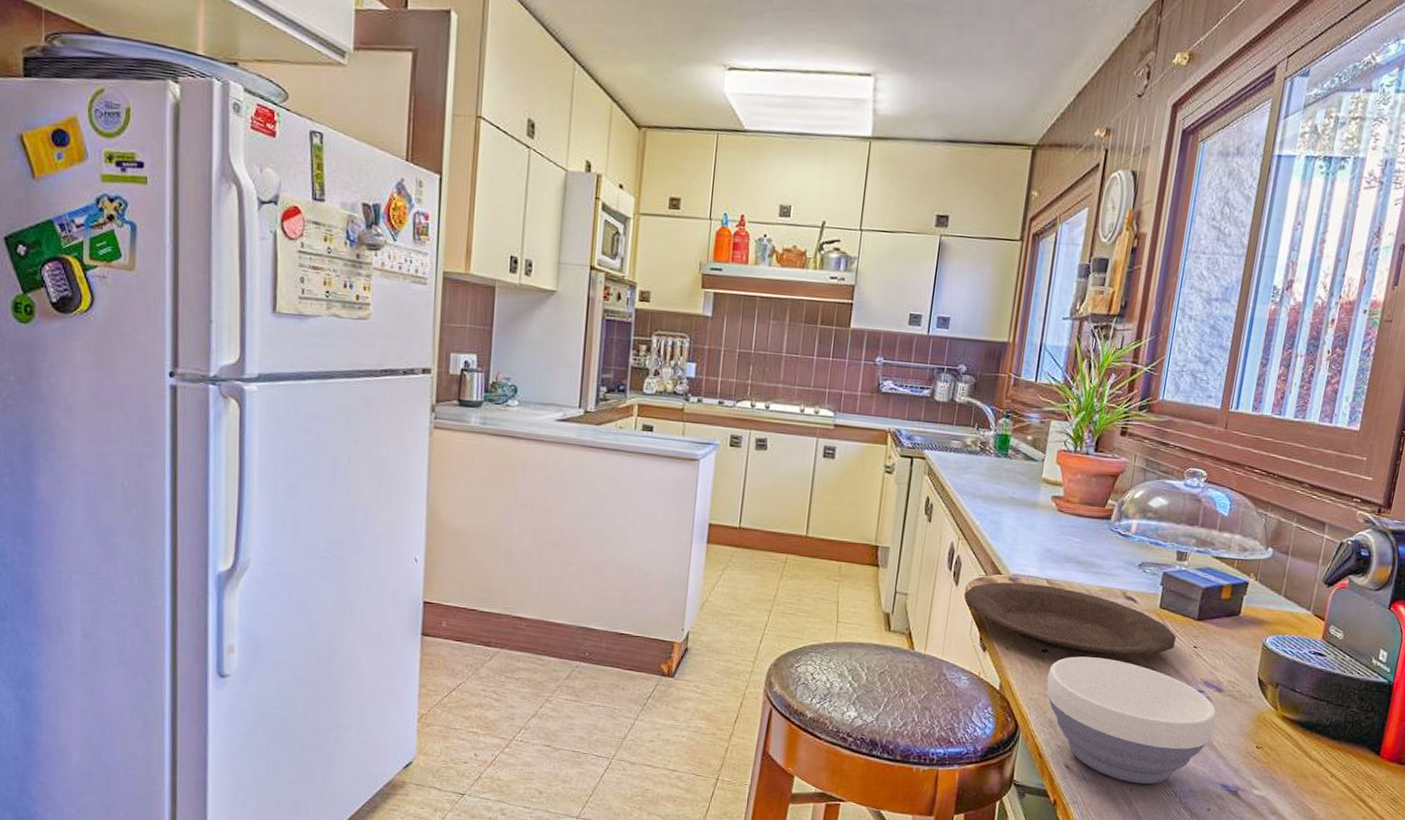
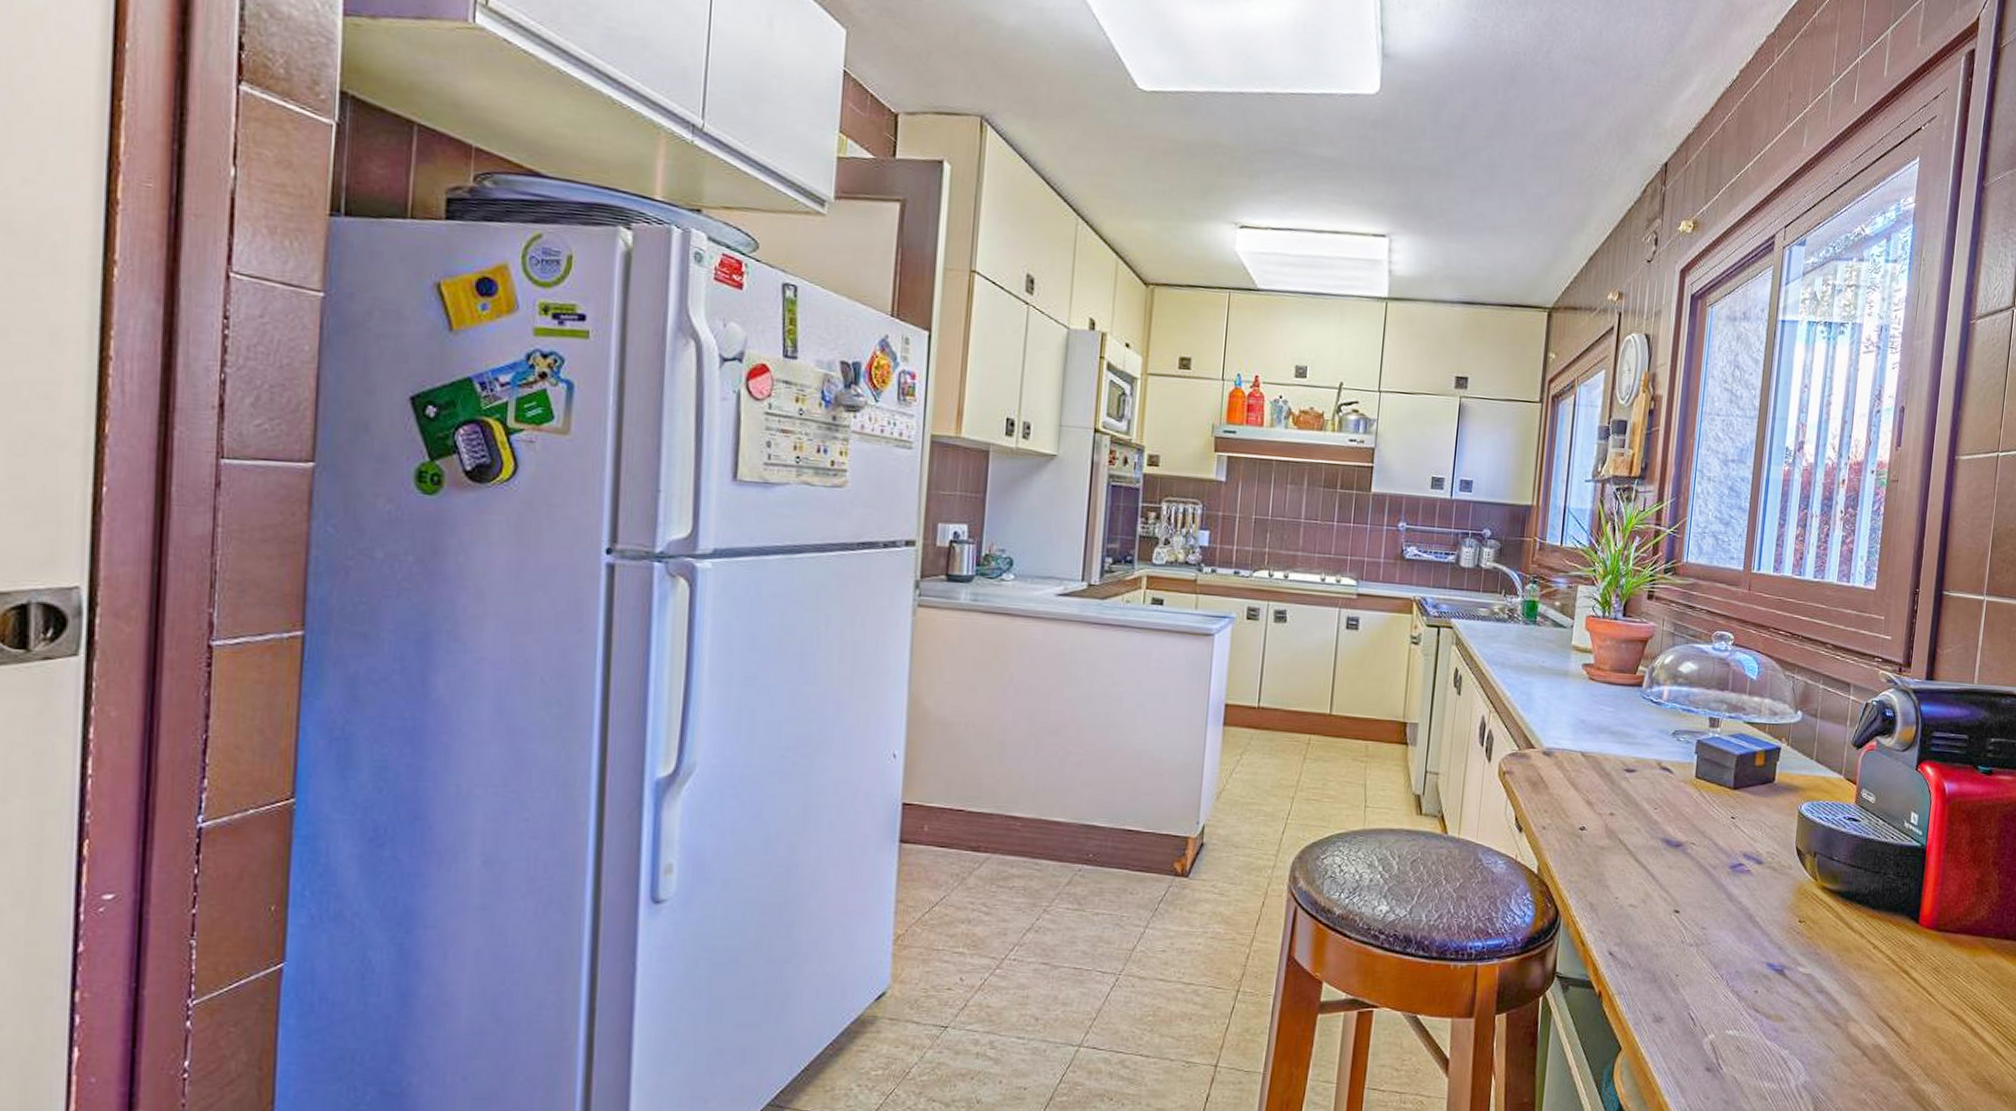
plate: present [964,582,1176,656] -> none [1497,756,1713,831]
bowl: present [1046,656,1216,785] -> none [1586,833,1758,968]

